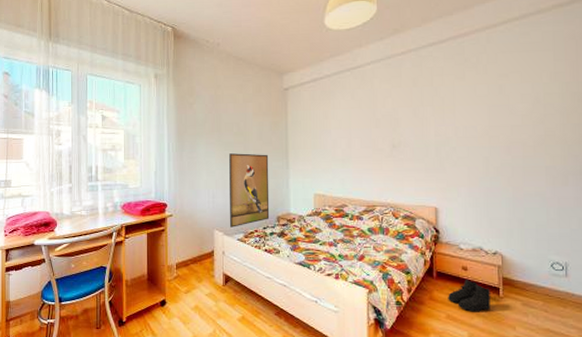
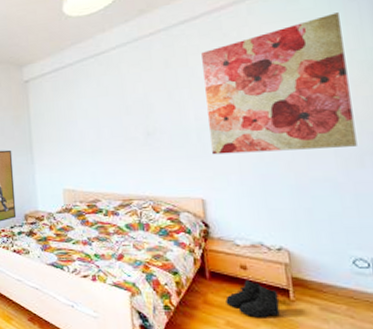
wall art: none [445,48,564,168] -> present [201,12,357,155]

